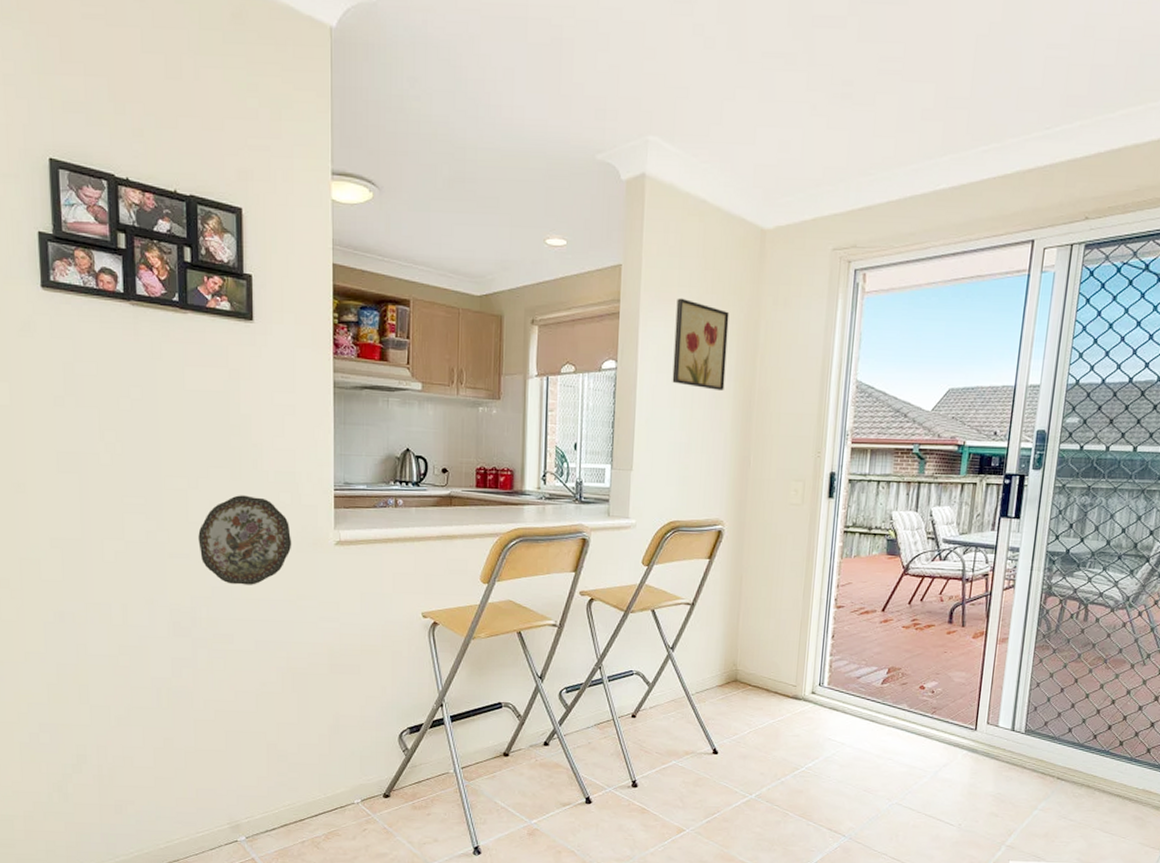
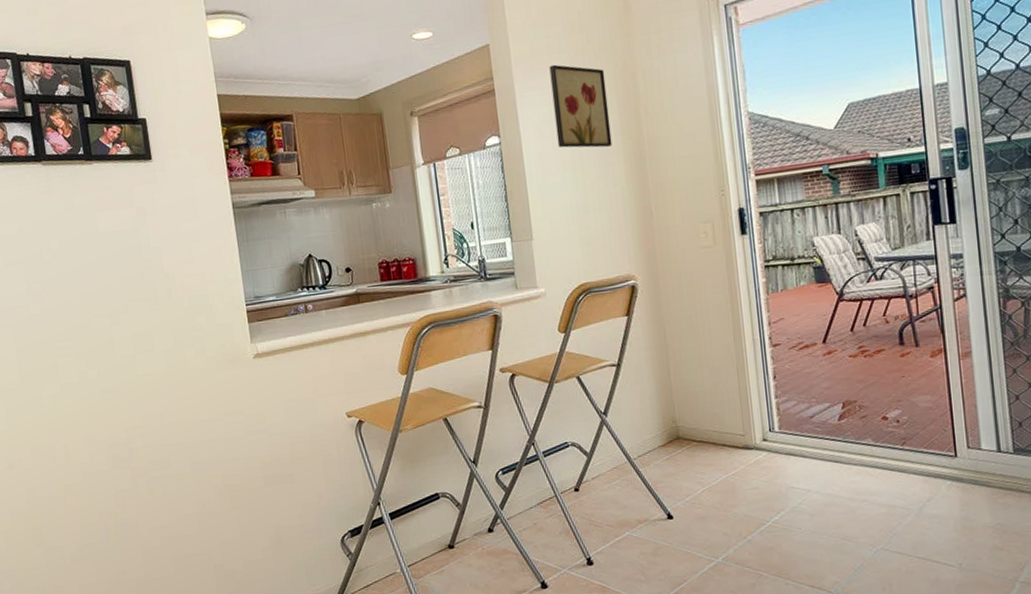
decorative plate: present [198,495,292,585] -> none [125,323,214,411]

